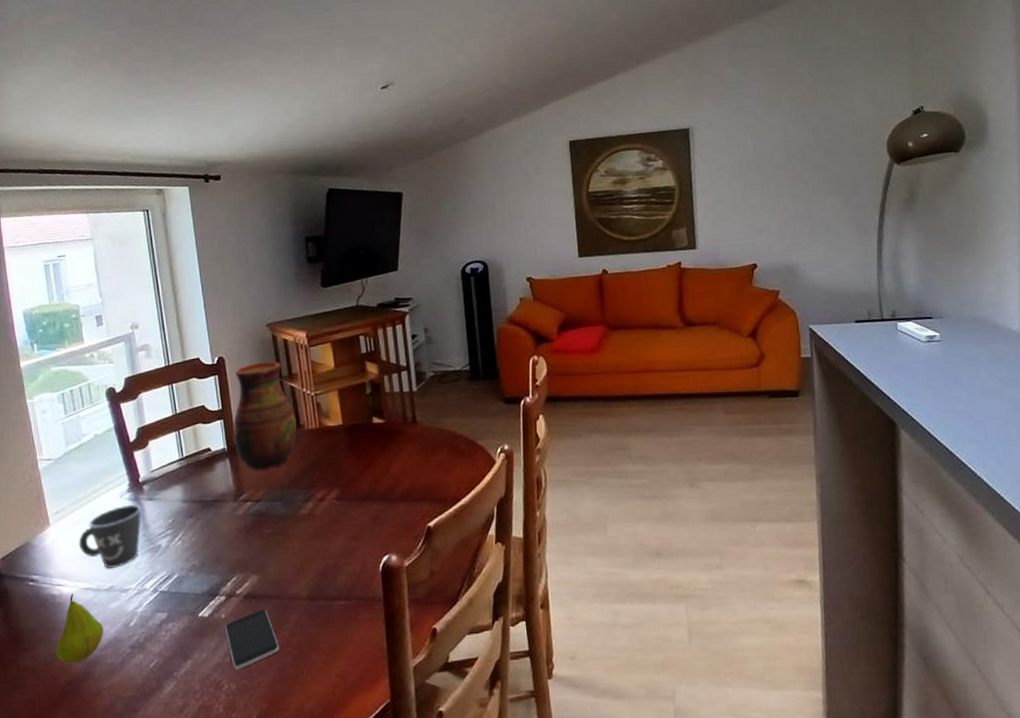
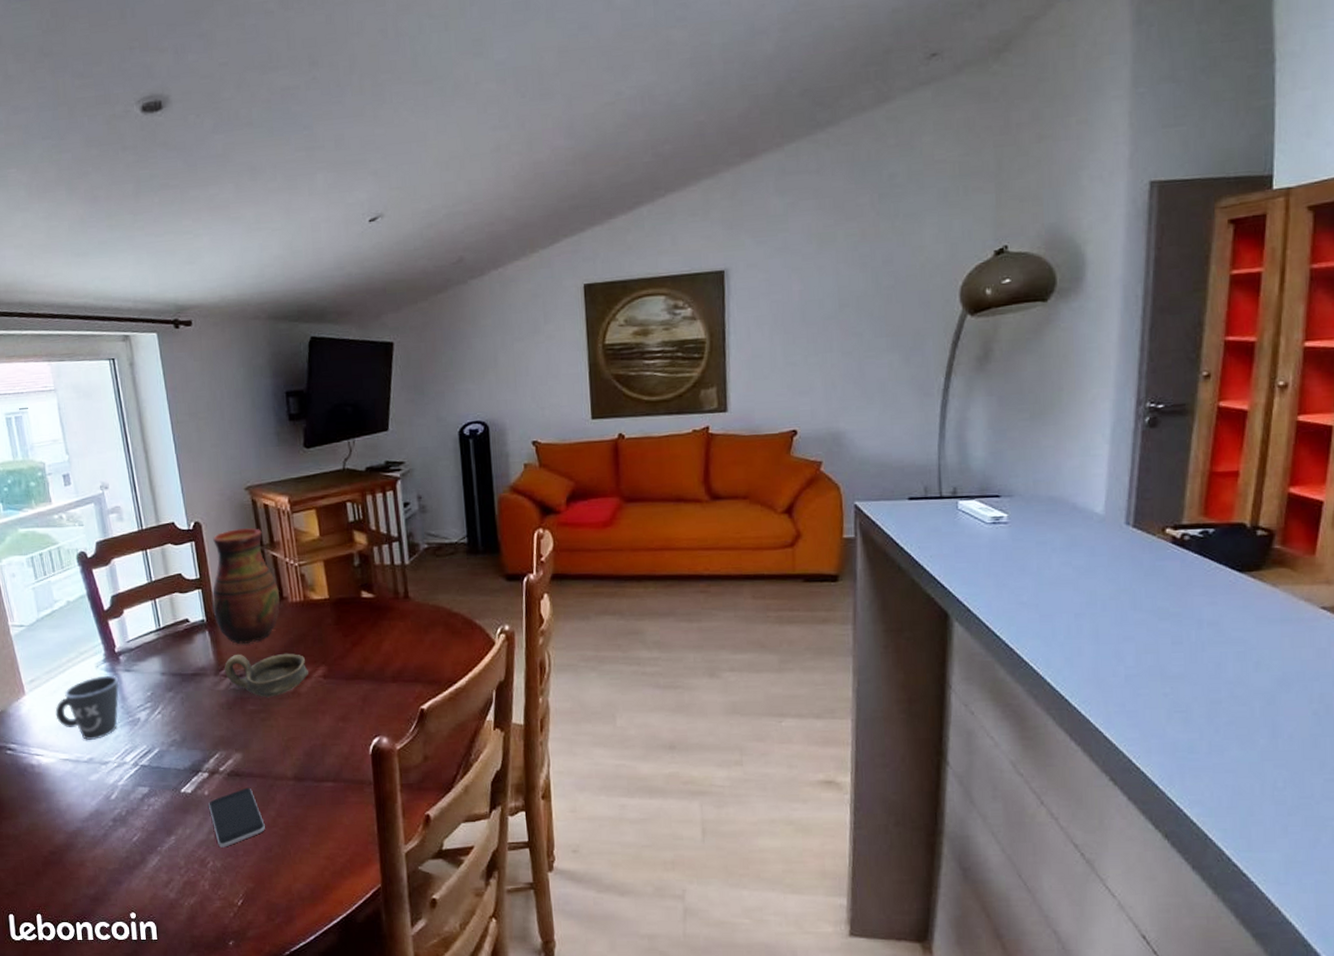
fruit: present [56,593,104,664] -> none [37,764,85,834]
bowl: none [243,477,323,521] -> present [225,653,308,698]

